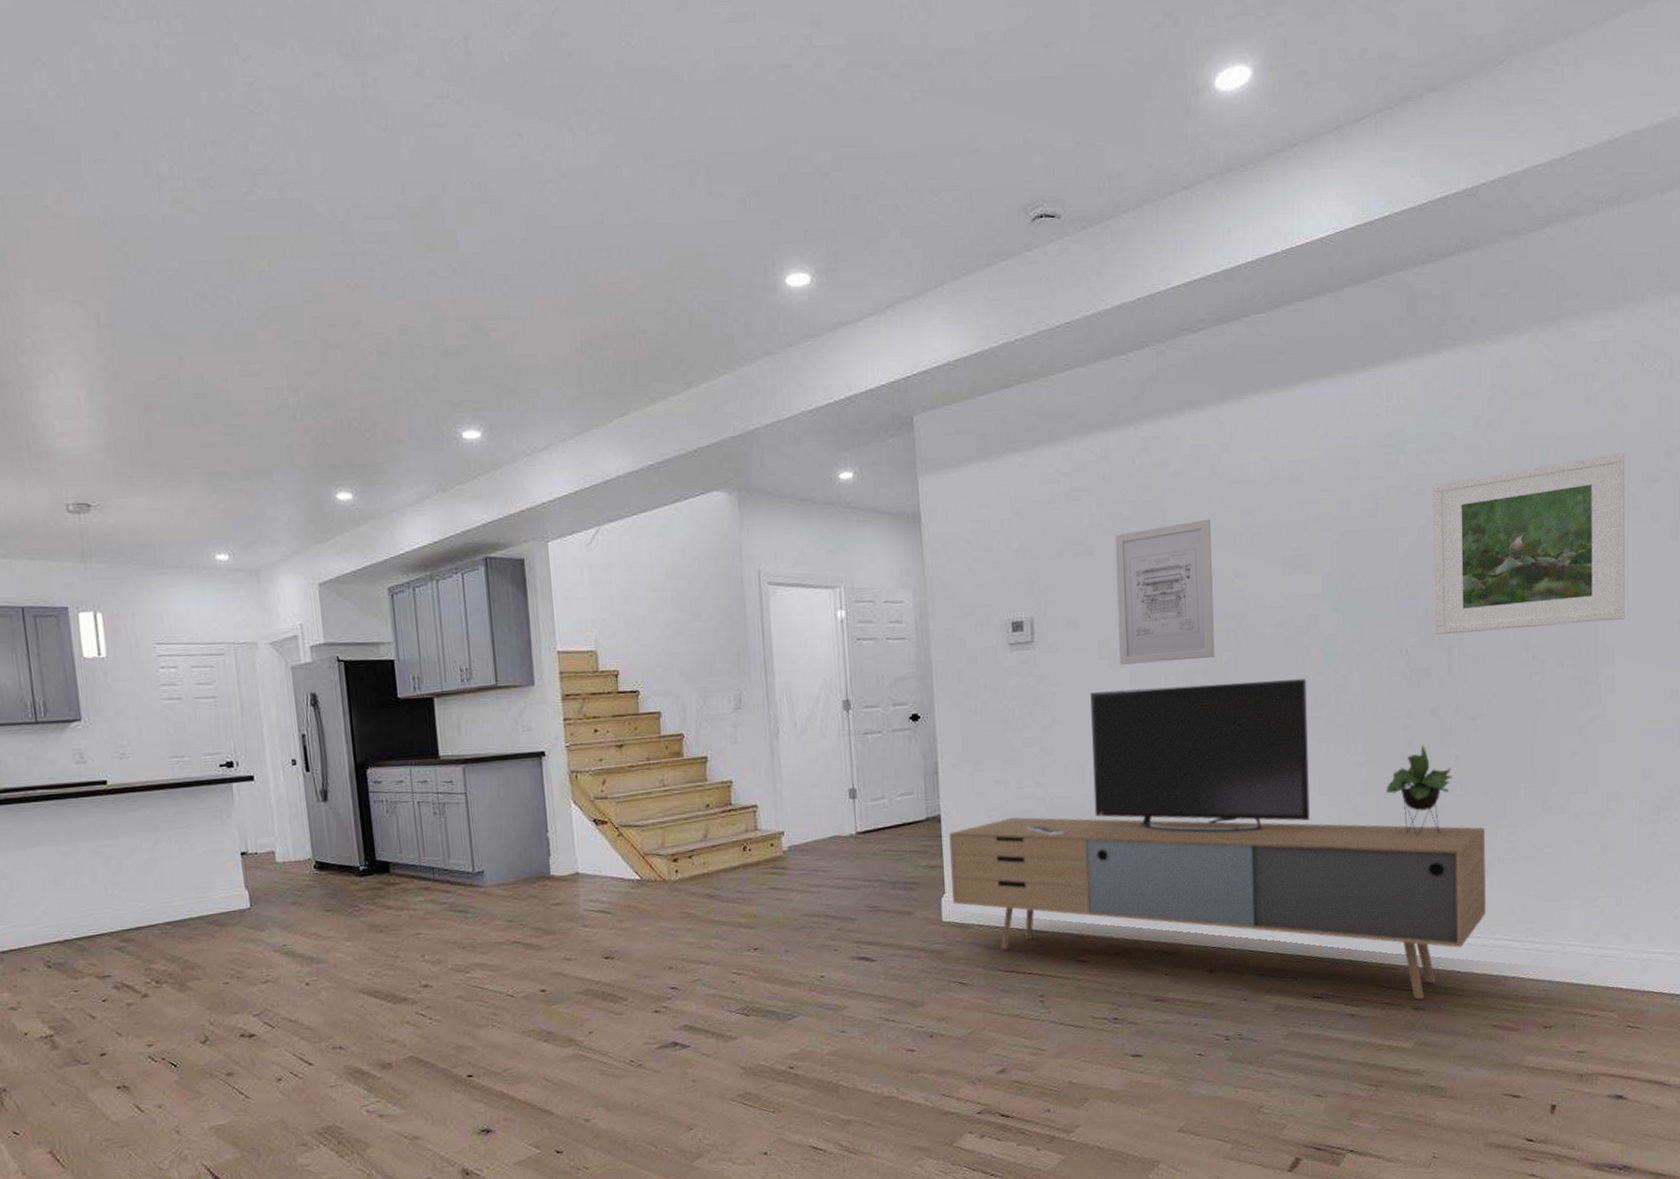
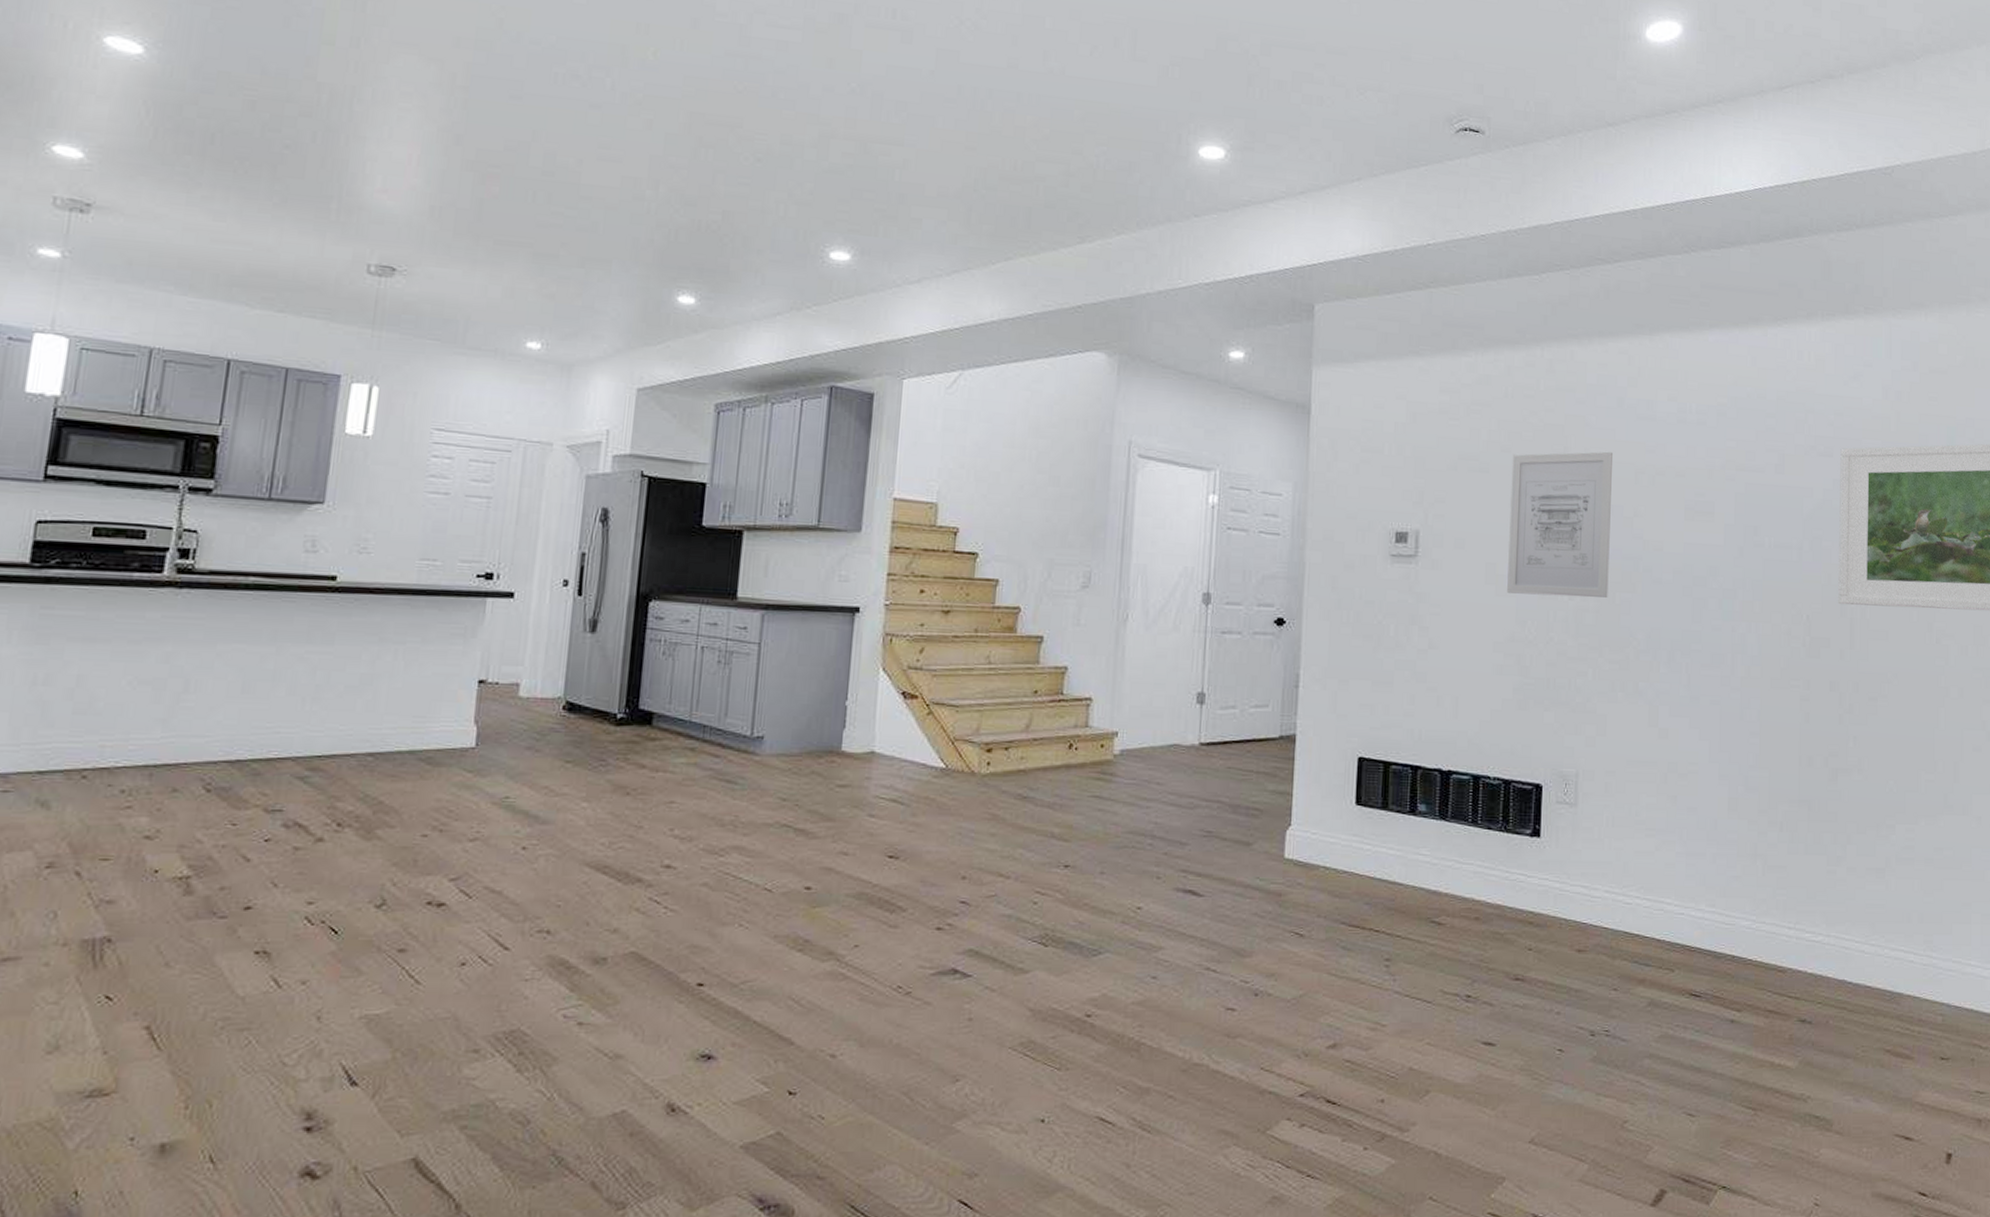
media console: present [948,679,1486,1000] -> none [1299,618,1882,1010]

